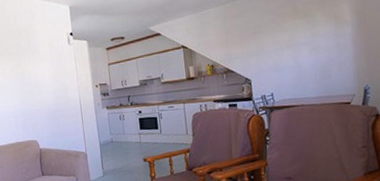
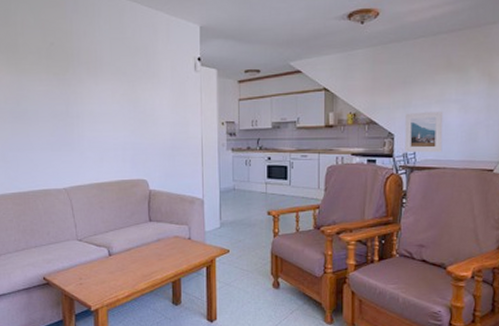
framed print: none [259,54,299,95] -> present [405,111,444,153]

